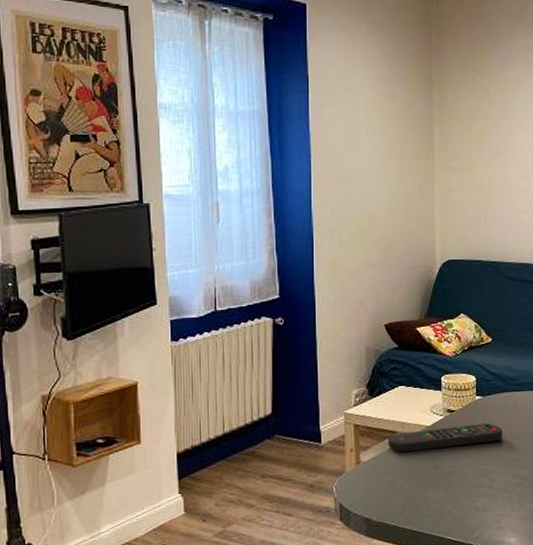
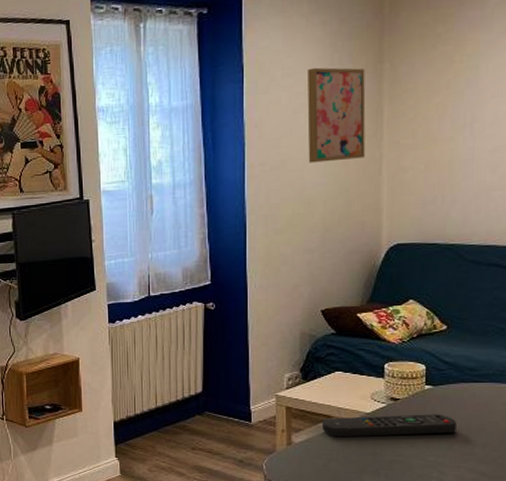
wall art: none [368,86,419,178] -> present [307,67,366,163]

